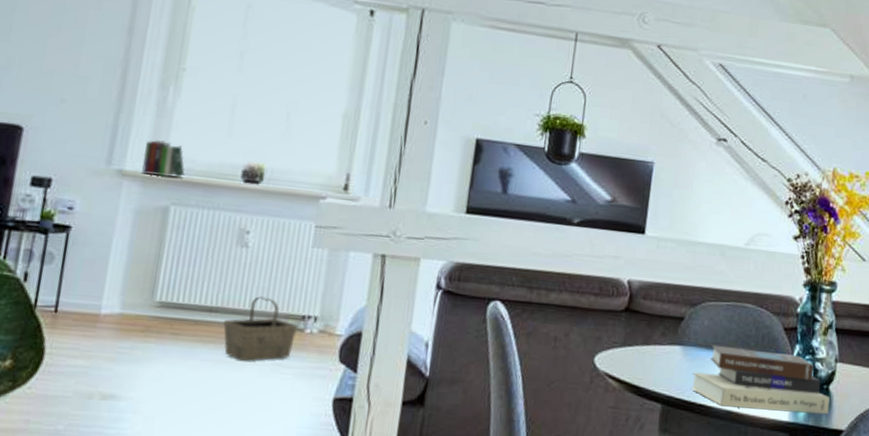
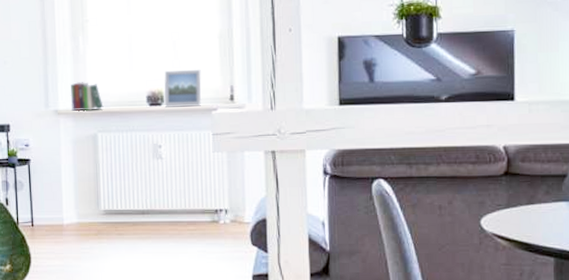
basket: present [223,296,298,361] -> none [155,197,213,250]
picture frame: none [262,144,315,192] -> present [164,69,201,107]

